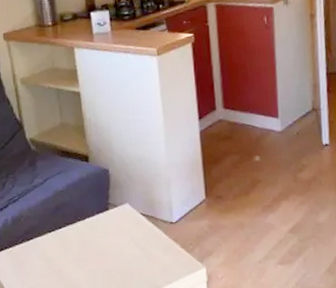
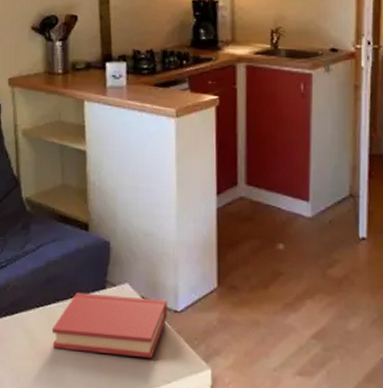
hardback book: none [64,214,164,266] -> present [51,292,167,359]

